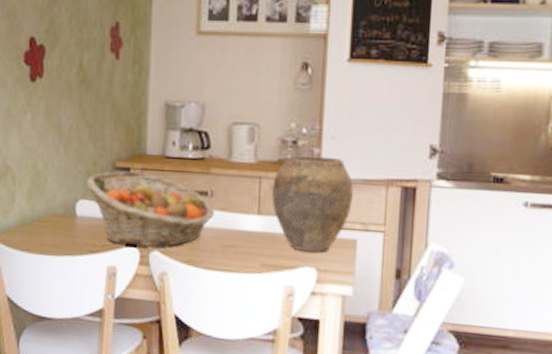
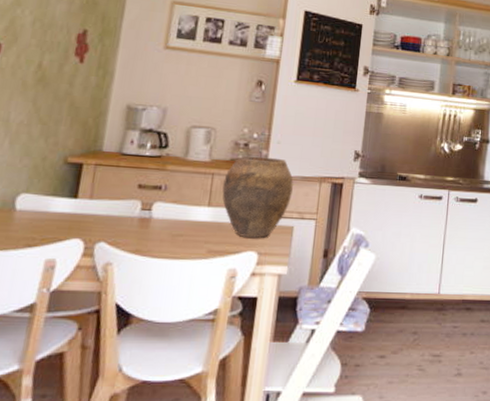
fruit basket: present [86,170,214,247] -> none [31,165,167,239]

